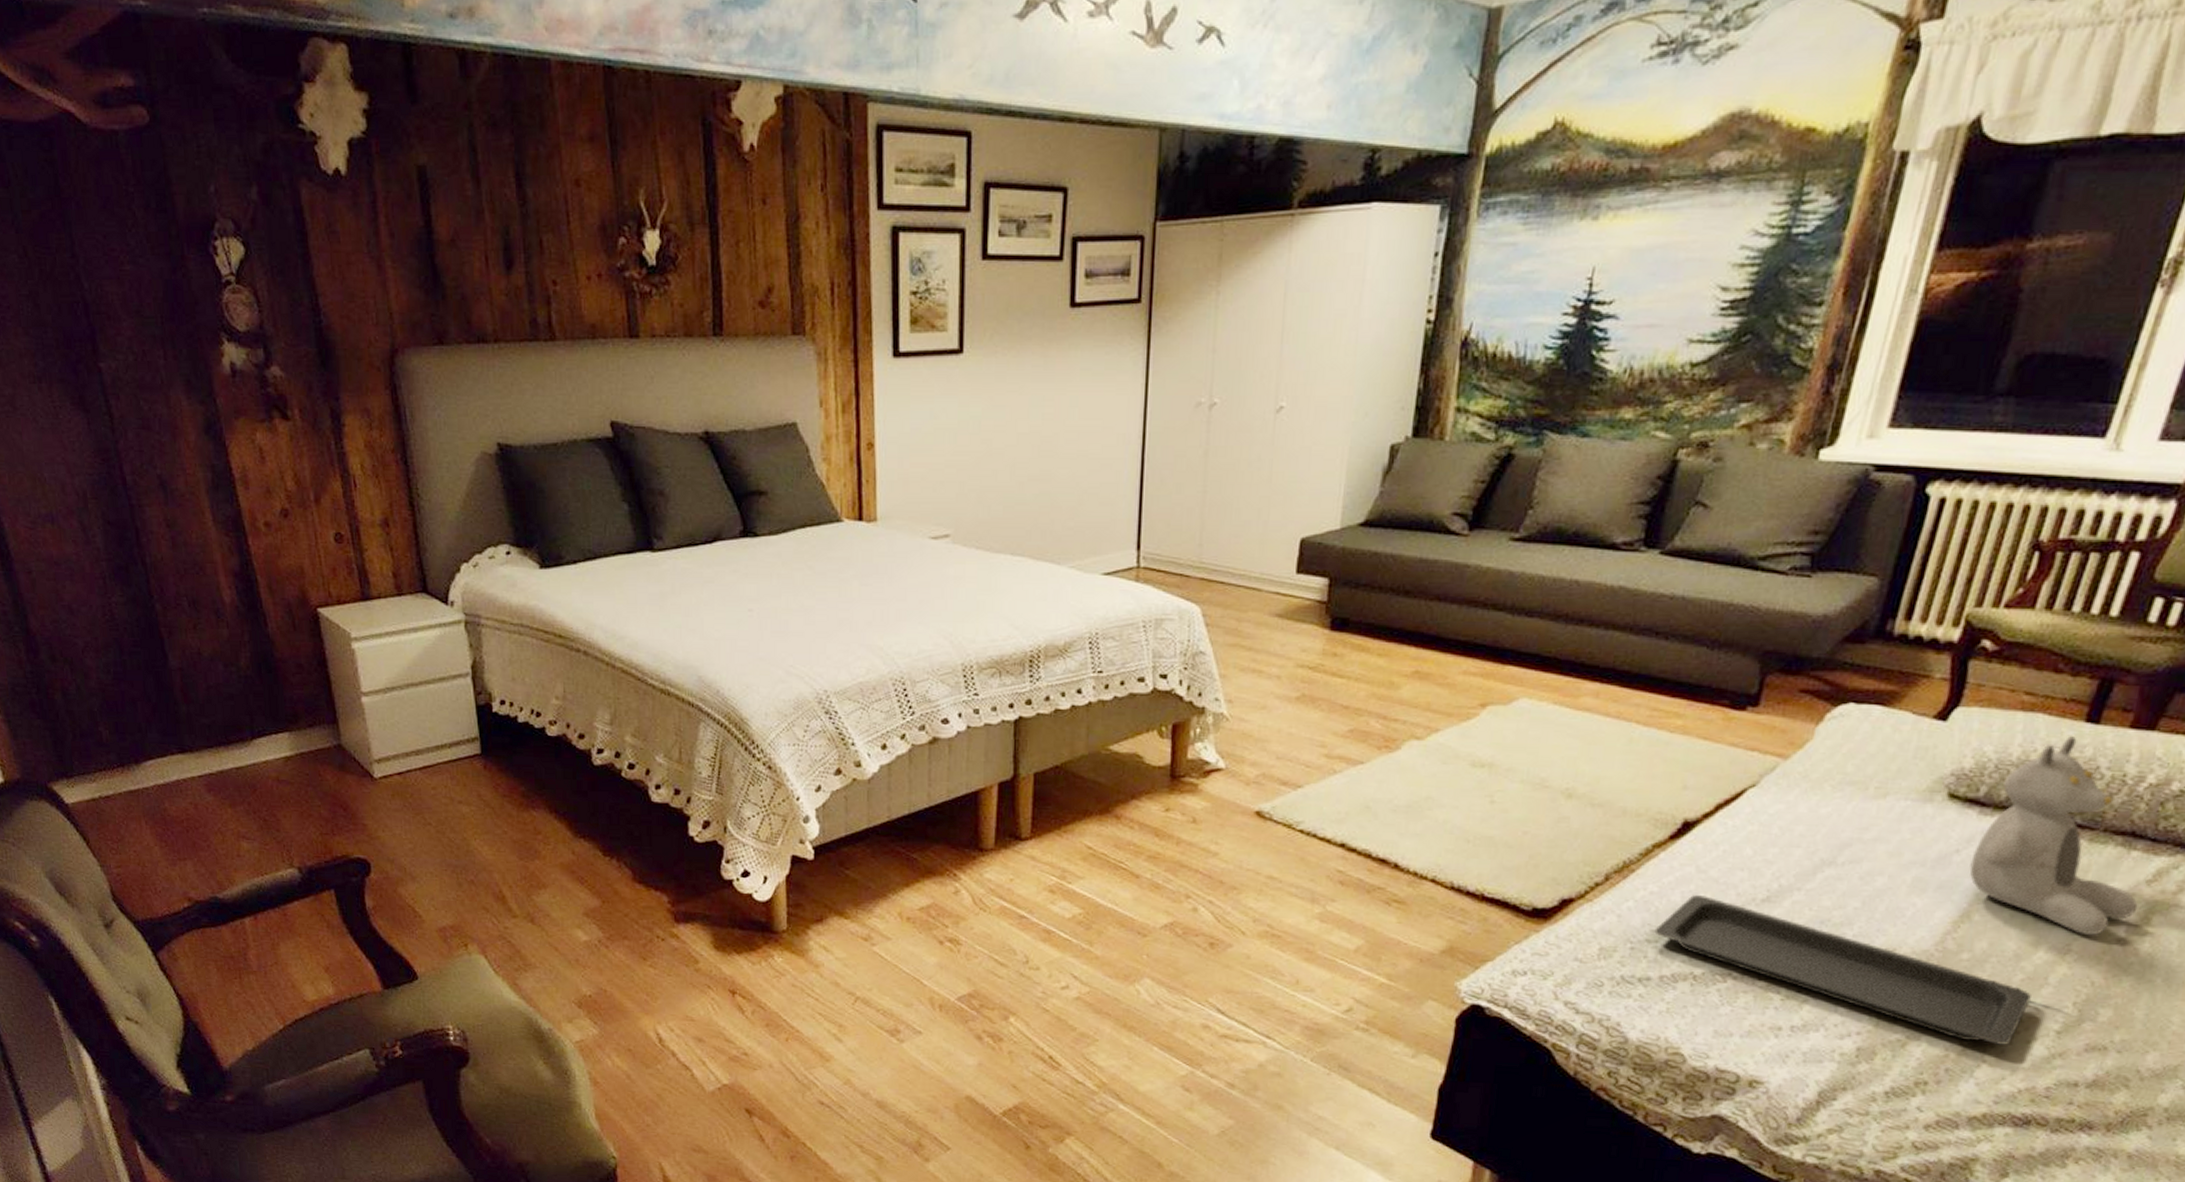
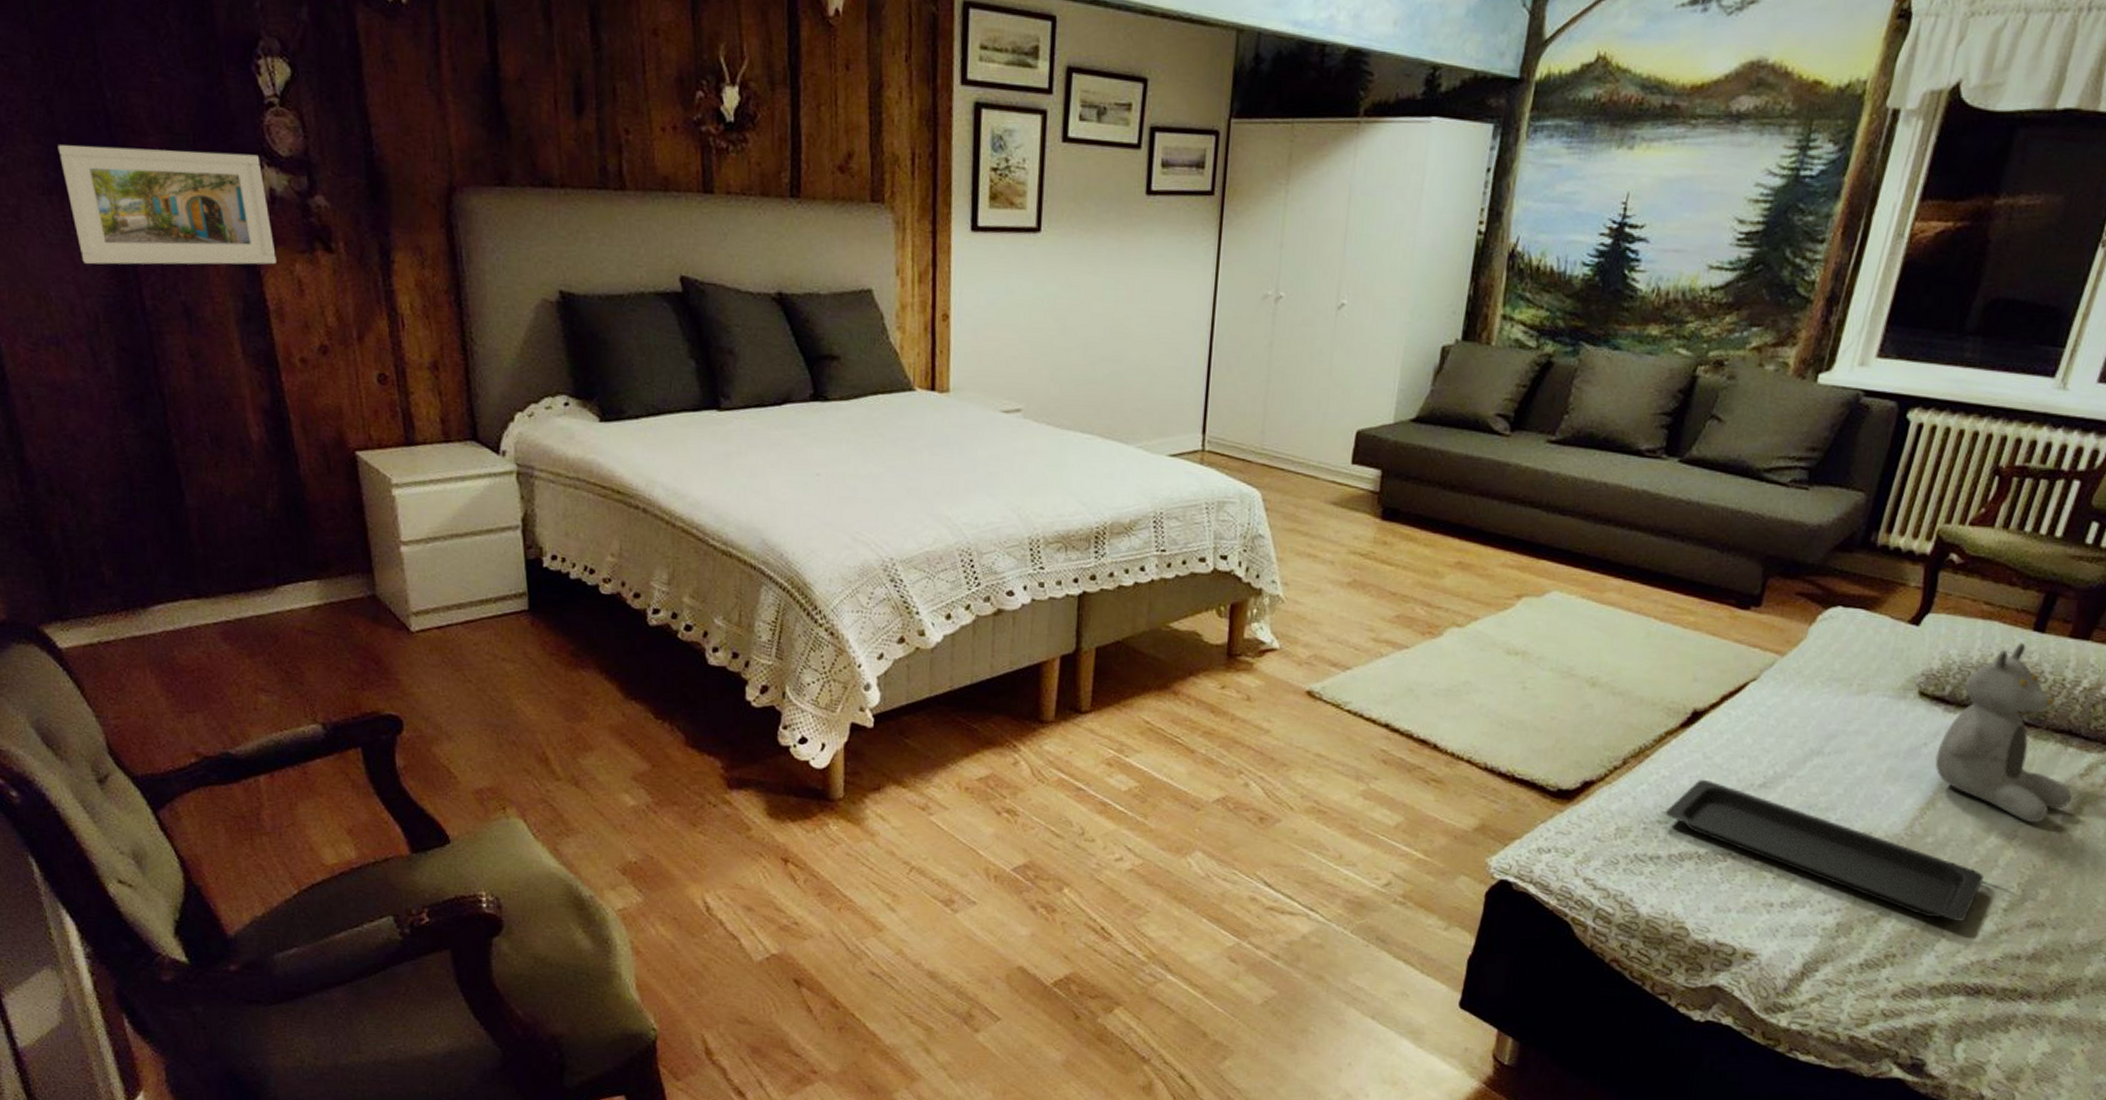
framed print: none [44,331,239,445] -> present [57,145,276,265]

